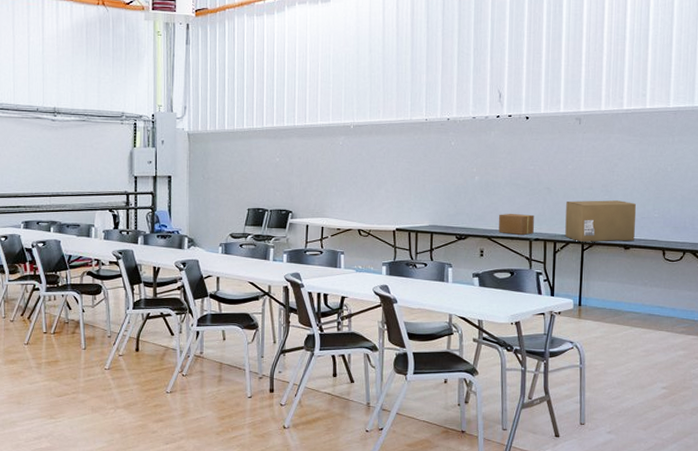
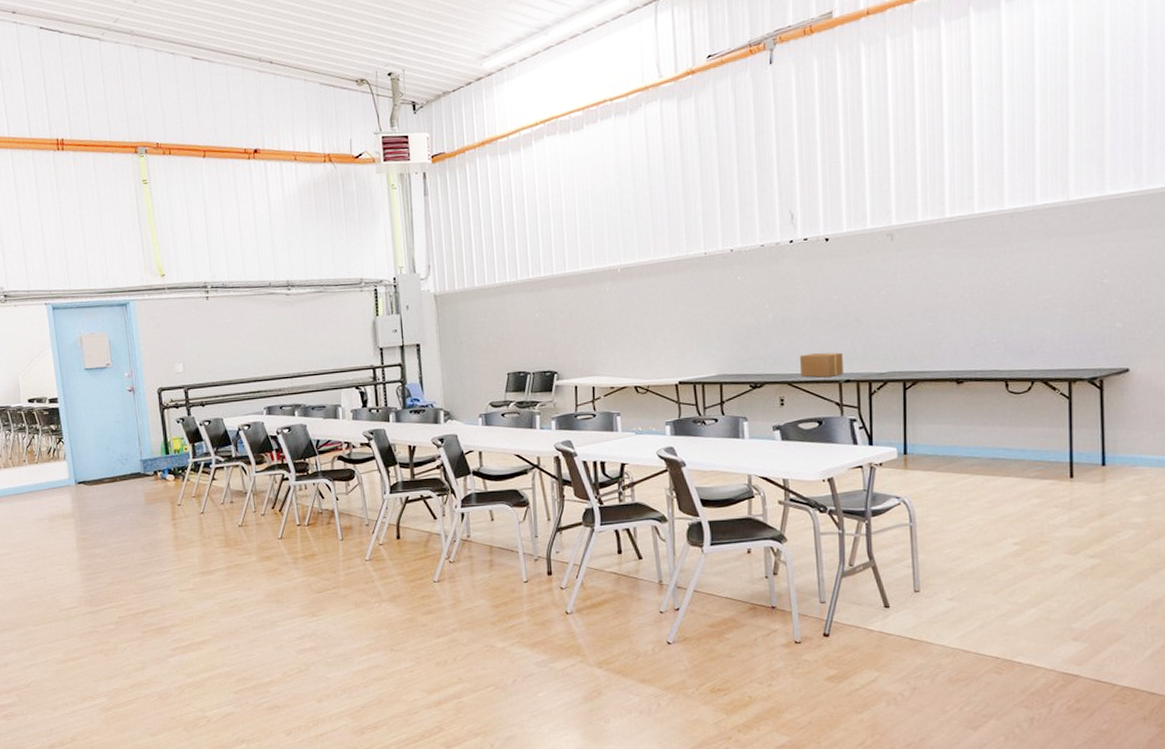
box: present [565,200,636,242] -> none [881,326,969,379]

